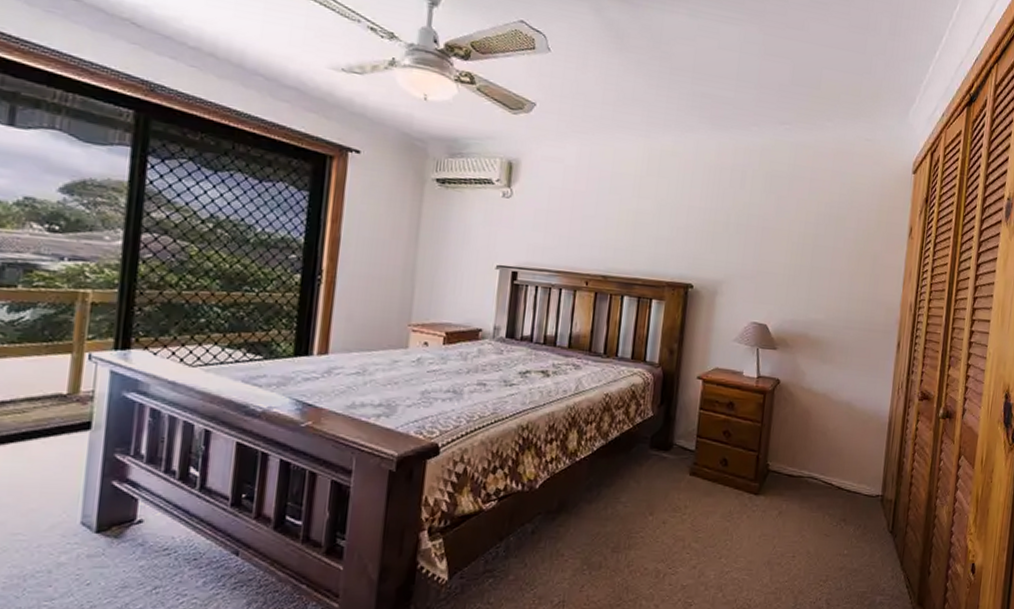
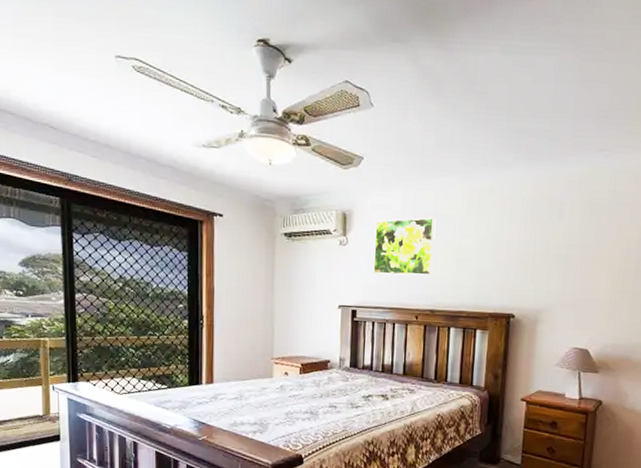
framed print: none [540,173,614,238] -> present [373,217,436,276]

